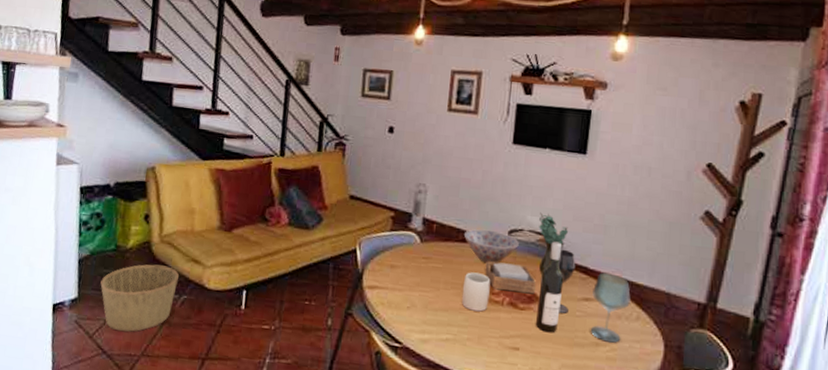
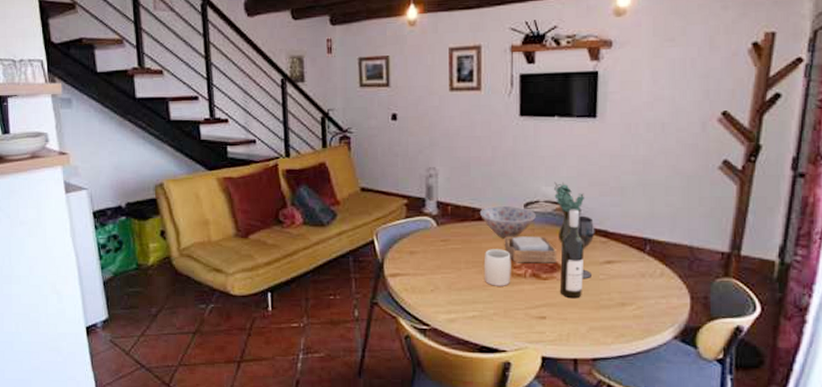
basket: present [100,264,179,332] -> none [128,278,203,345]
wine glass: present [591,272,631,344] -> none [614,232,653,302]

